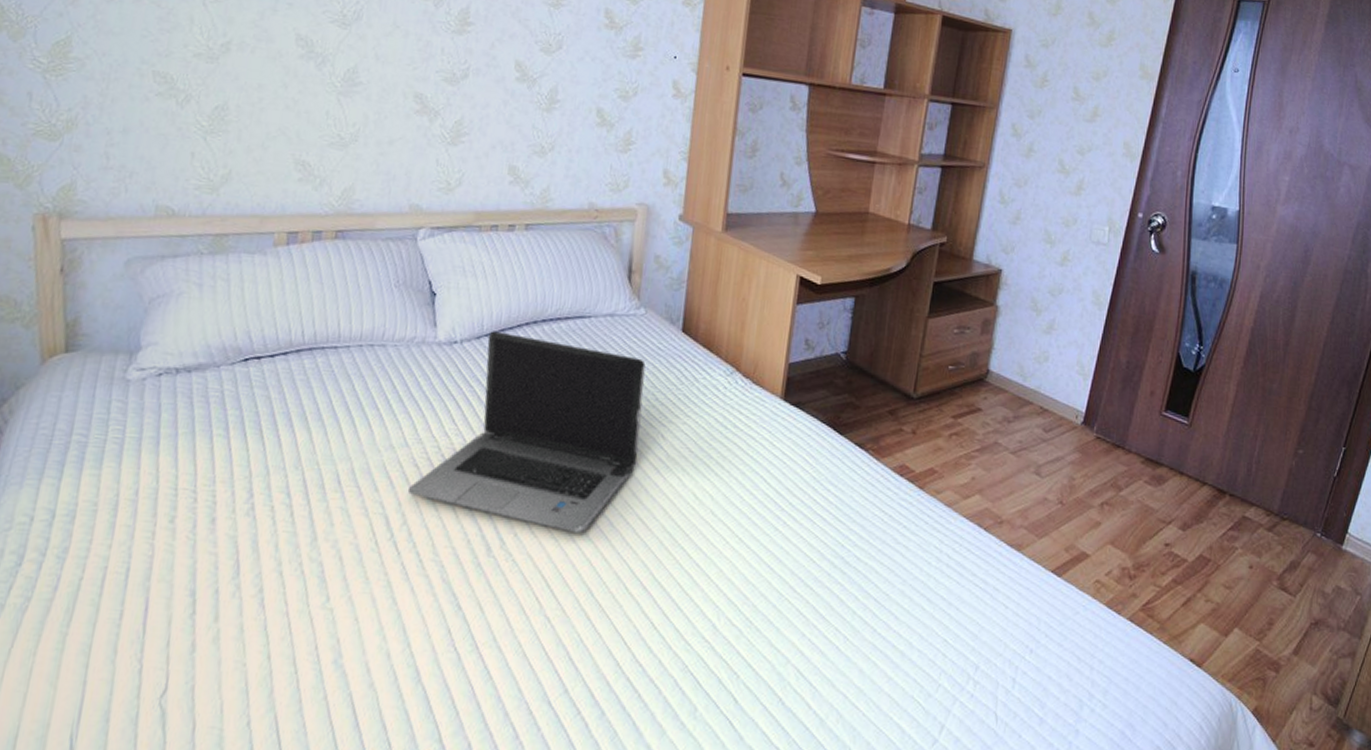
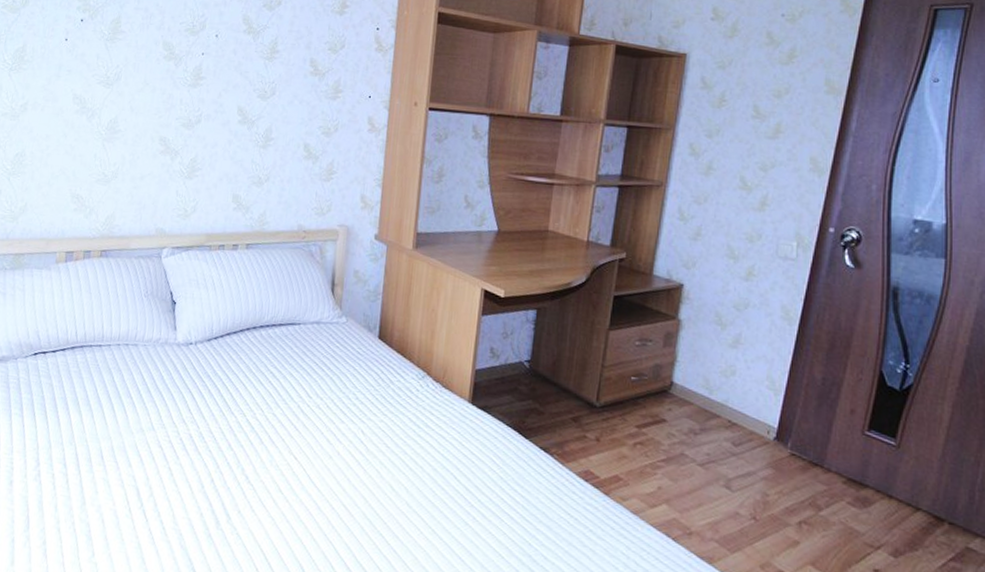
laptop computer: present [407,331,646,534] -> none [153,334,347,515]

